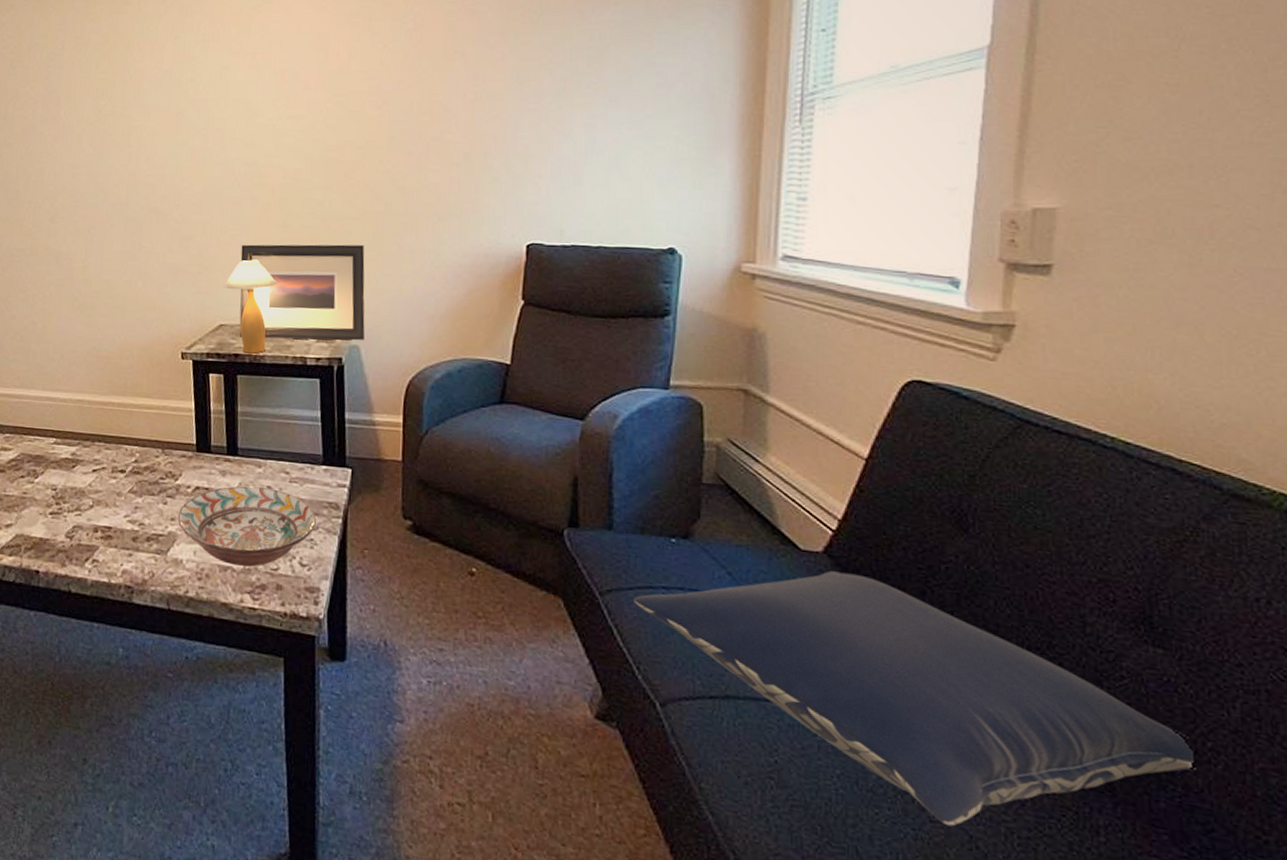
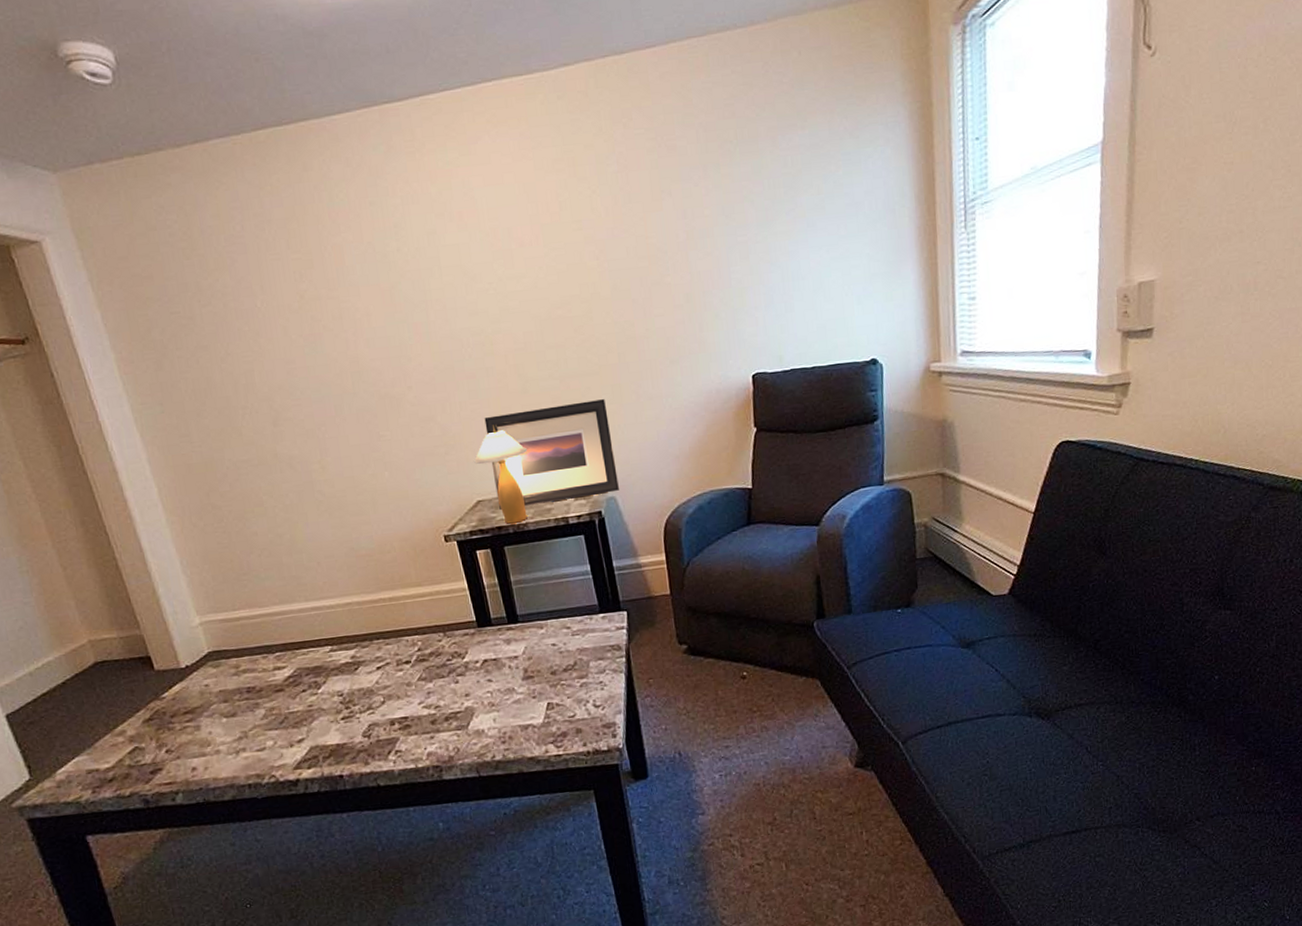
decorative bowl: present [177,486,316,567] -> none [471,645,603,723]
pillow: present [634,571,1196,827] -> none [874,605,1251,774]

